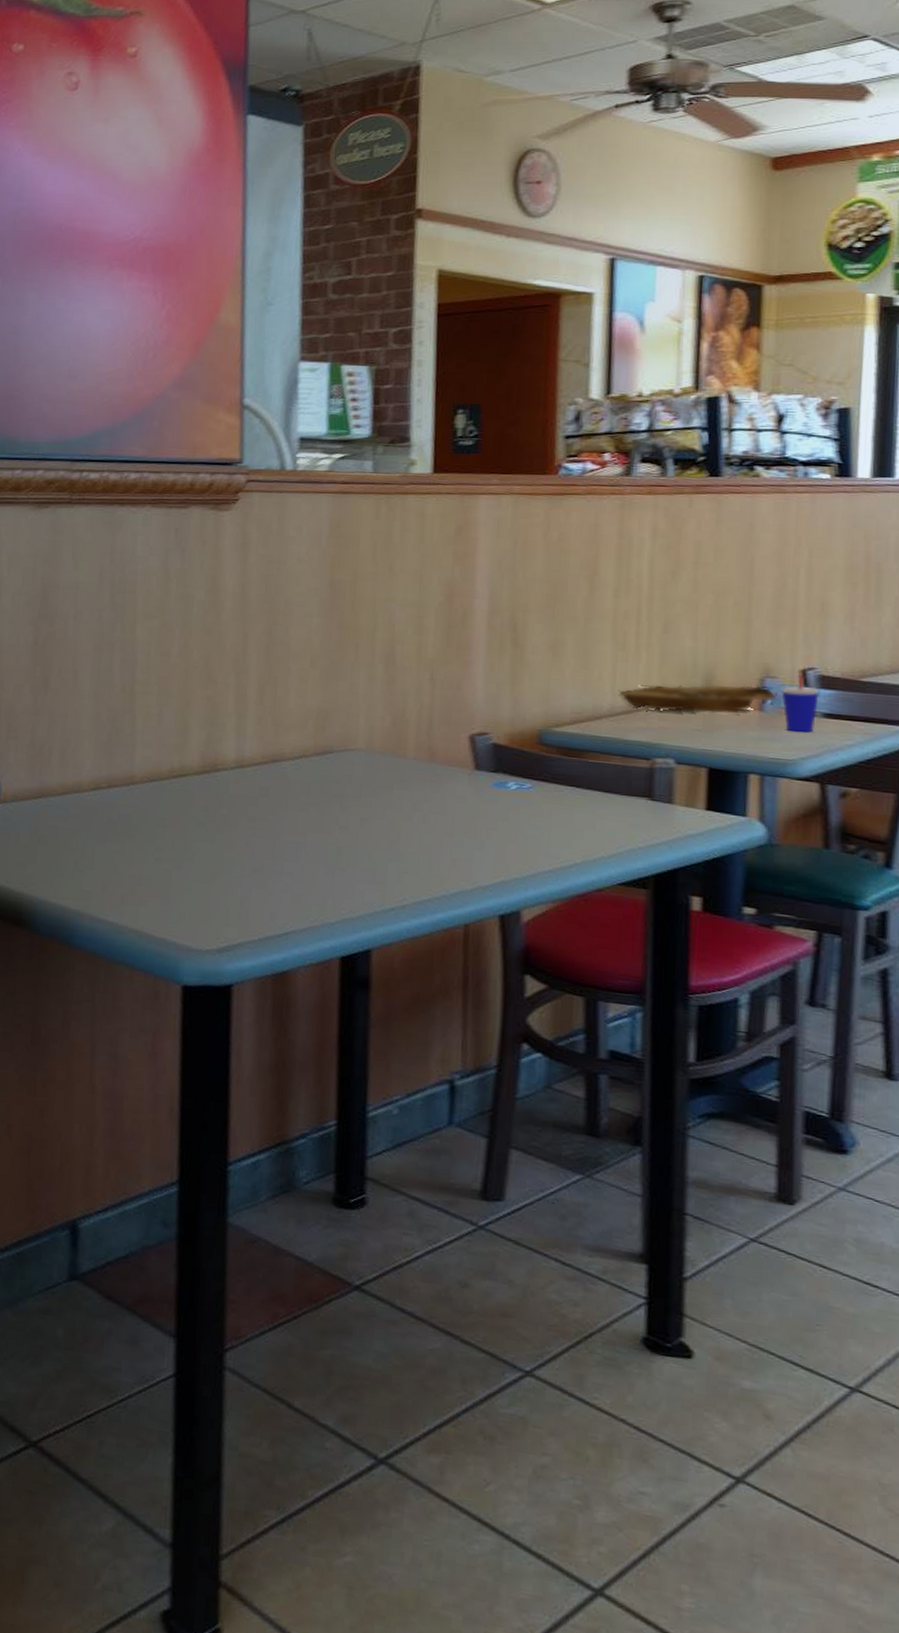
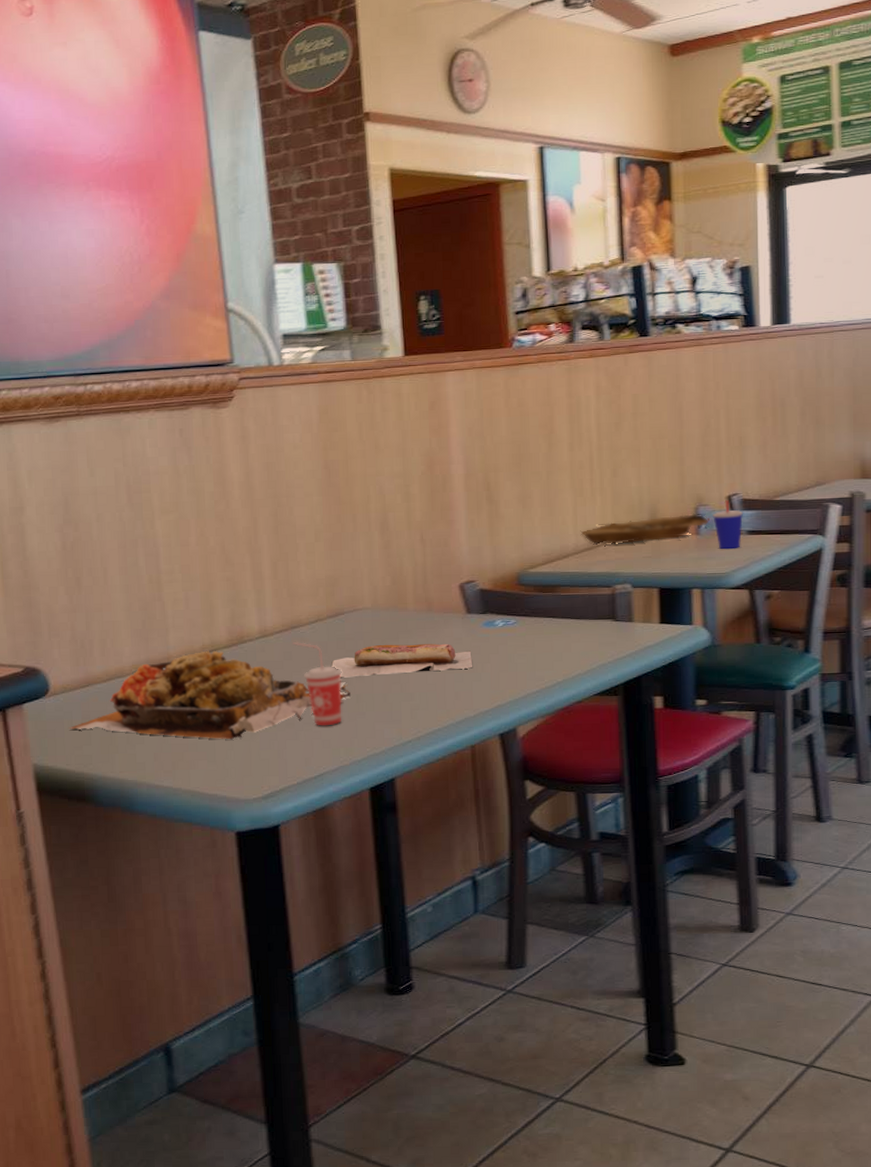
food tray: none [14,774,331,879] -> present [69,650,351,740]
beverage cup: none [271,776,324,879] -> present [293,641,342,726]
sandwich: none [312,792,477,834] -> present [331,643,473,679]

